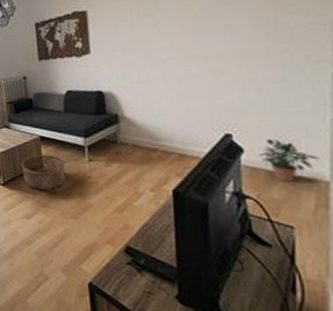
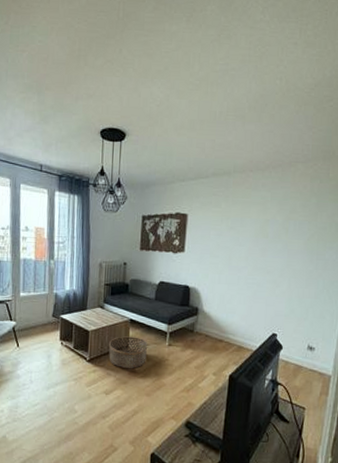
potted plant: present [258,139,321,182] -> none [291,341,328,374]

